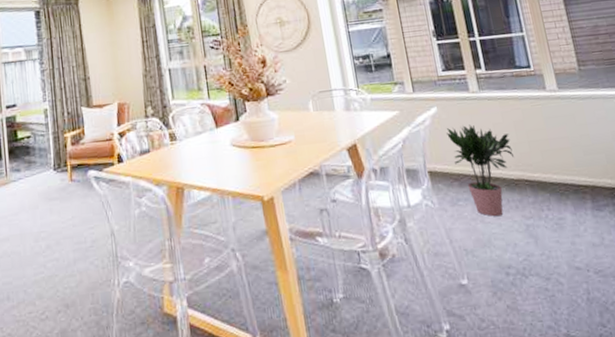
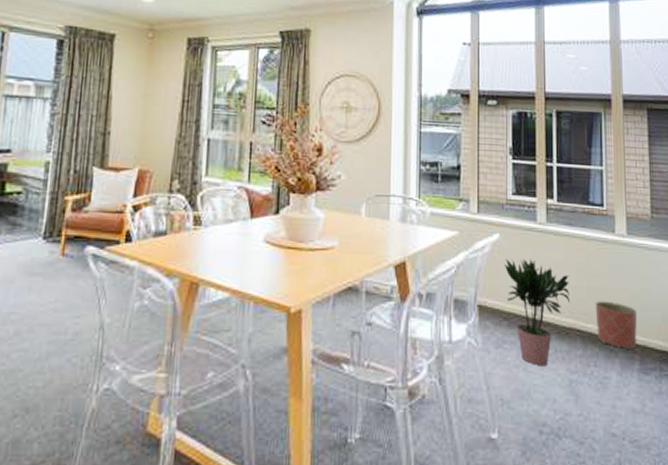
planter: none [538,150,586,192] -> present [595,301,637,350]

